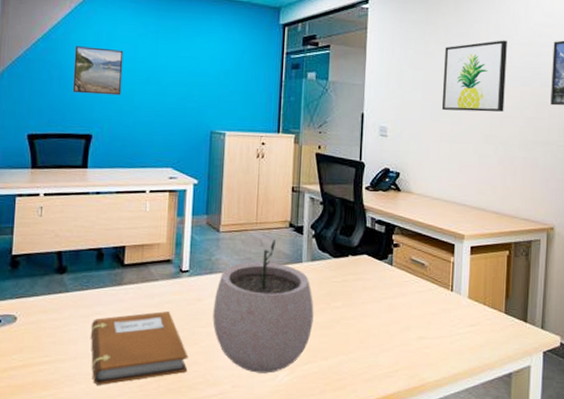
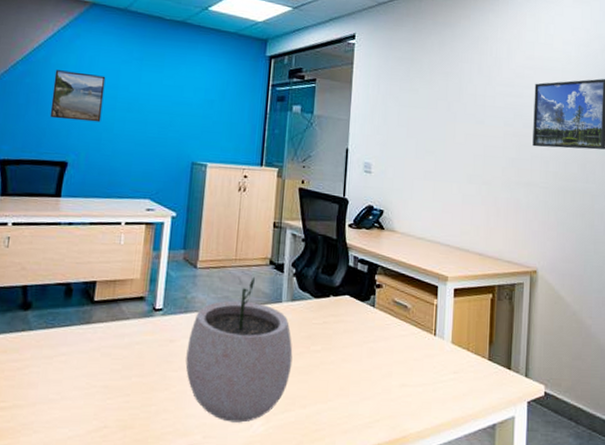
notebook: present [90,311,188,385] -> none [52,353,158,435]
wall art: present [441,40,507,112] -> none [425,80,490,152]

